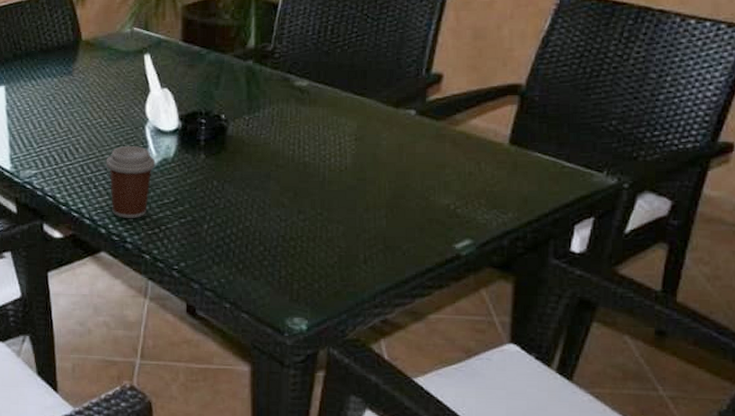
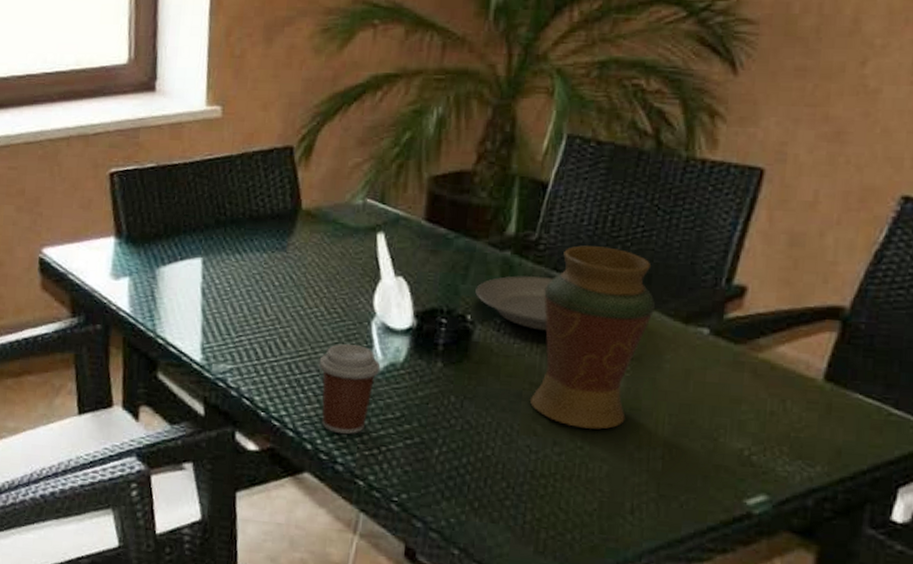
plate: none [227,78,289,123] -> present [475,275,554,331]
decorative vase: none [276,51,370,198] -> present [529,245,655,430]

